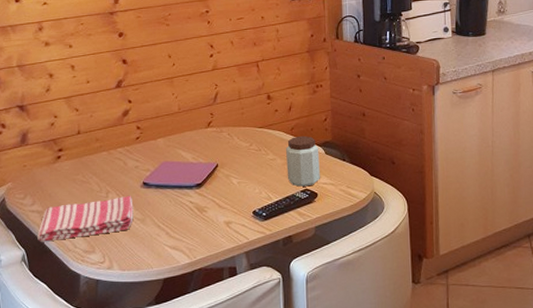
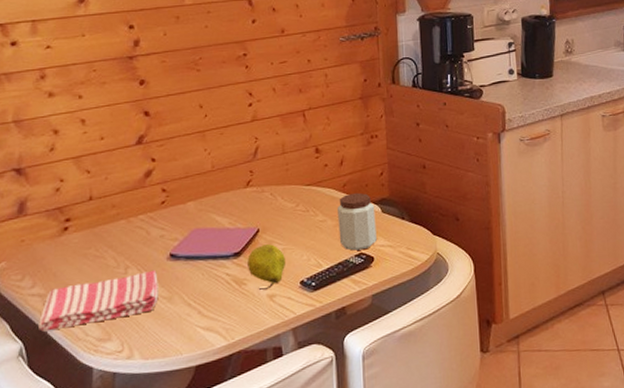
fruit: none [208,178,241,218] -> present [247,244,286,291]

